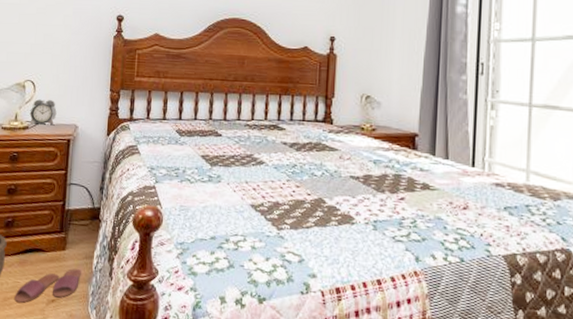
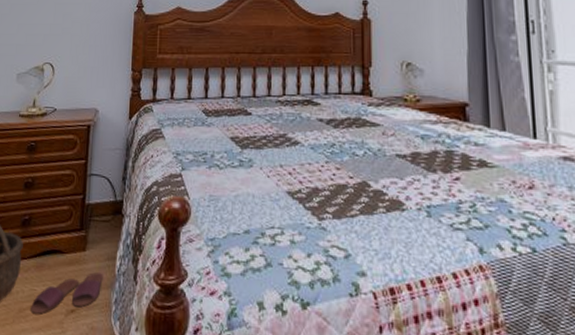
alarm clock: present [30,99,57,126] -> none [48,83,76,111]

